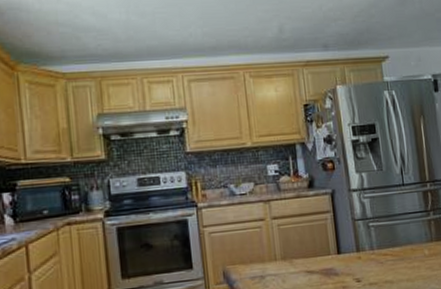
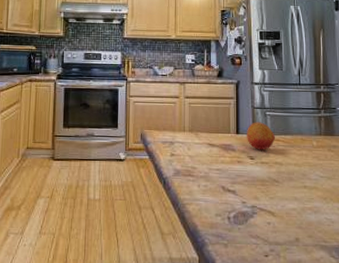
fruit: none [349,236,383,270] -> present [247,122,276,150]

